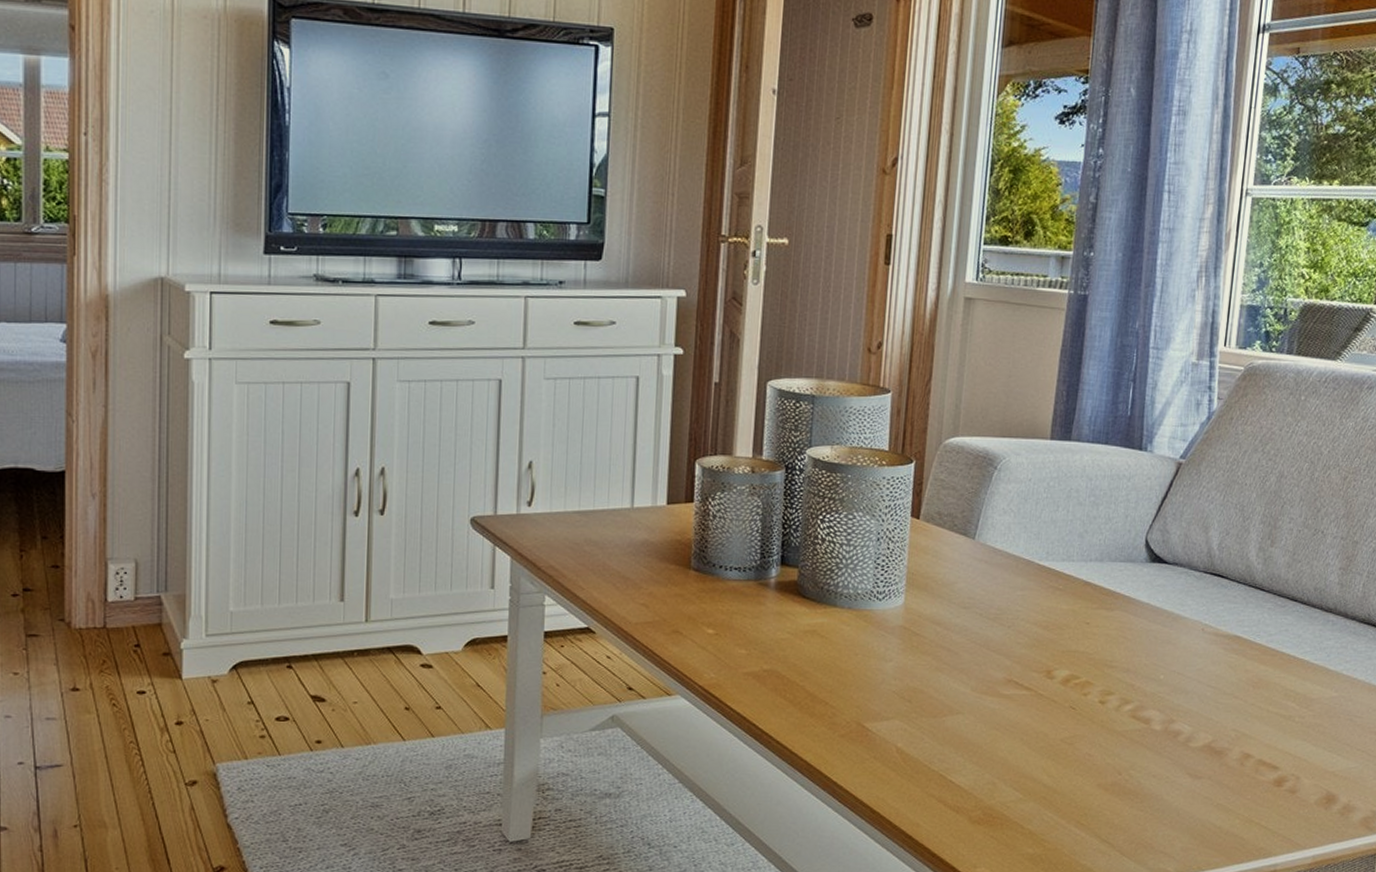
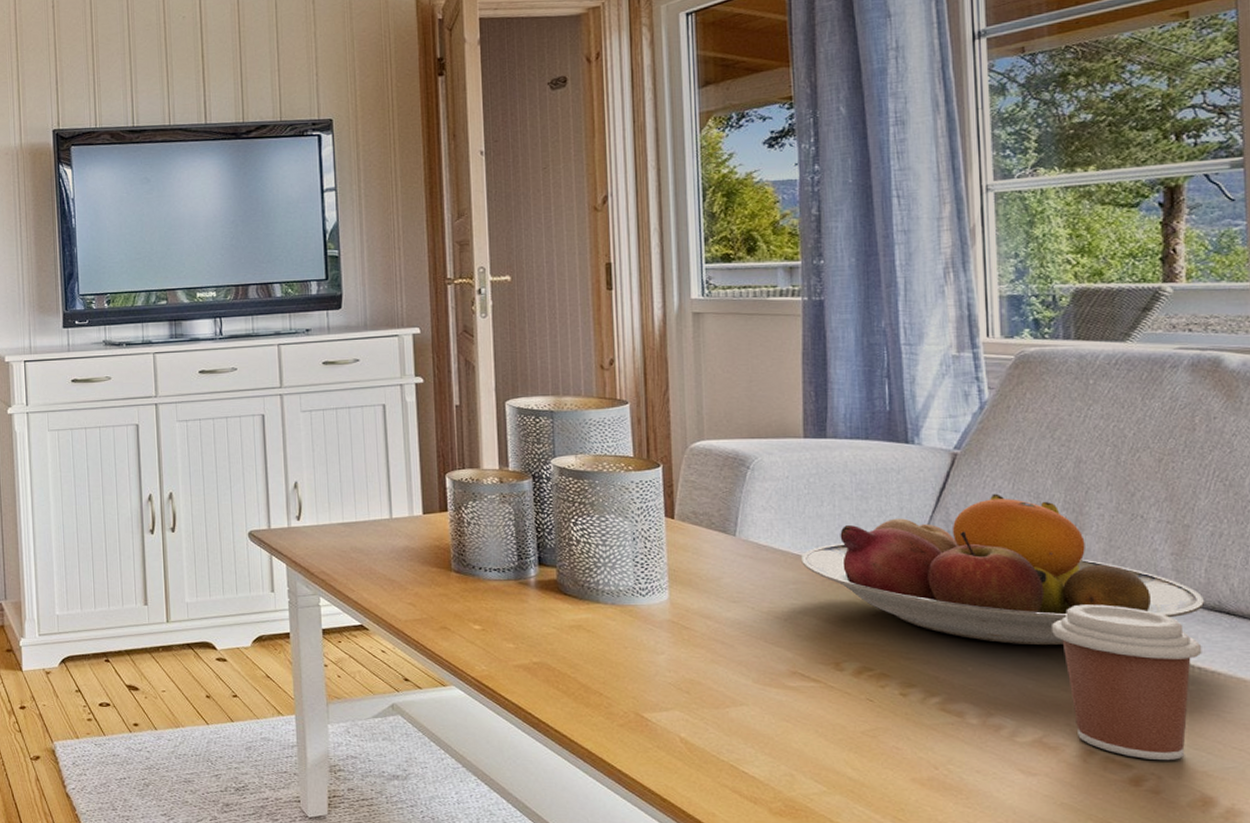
fruit bowl: none [1031,504,1358,655] -> present [801,493,1204,646]
coffee cup: none [1233,615,1349,763] -> present [1050,604,1202,761]

